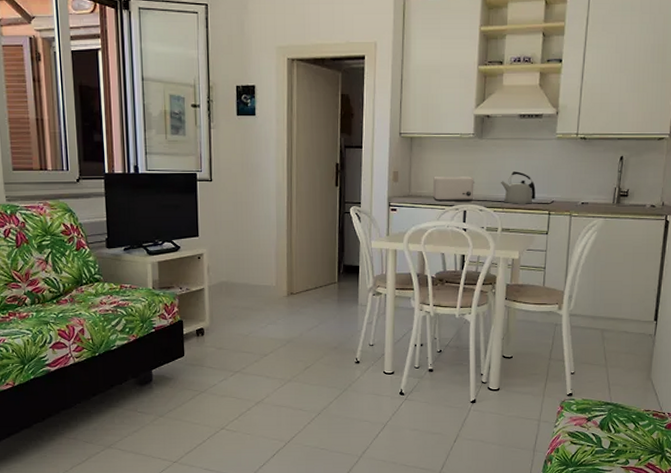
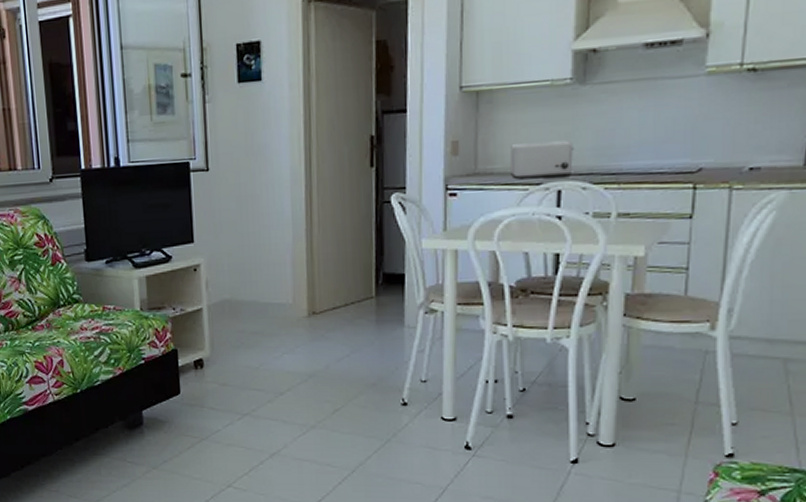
kettle: present [501,171,536,205] -> none [616,128,672,178]

